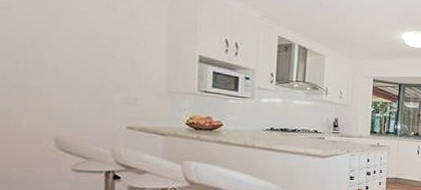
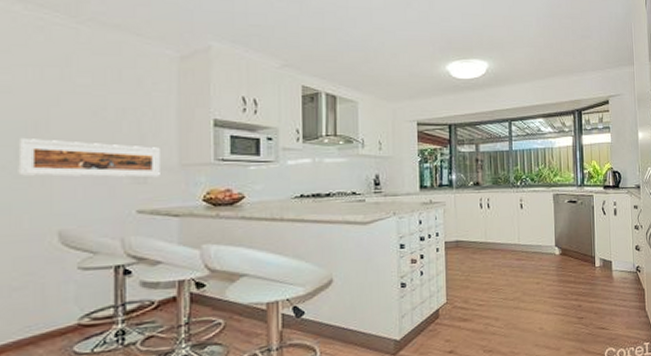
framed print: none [17,52,149,100] -> present [18,139,160,178]

